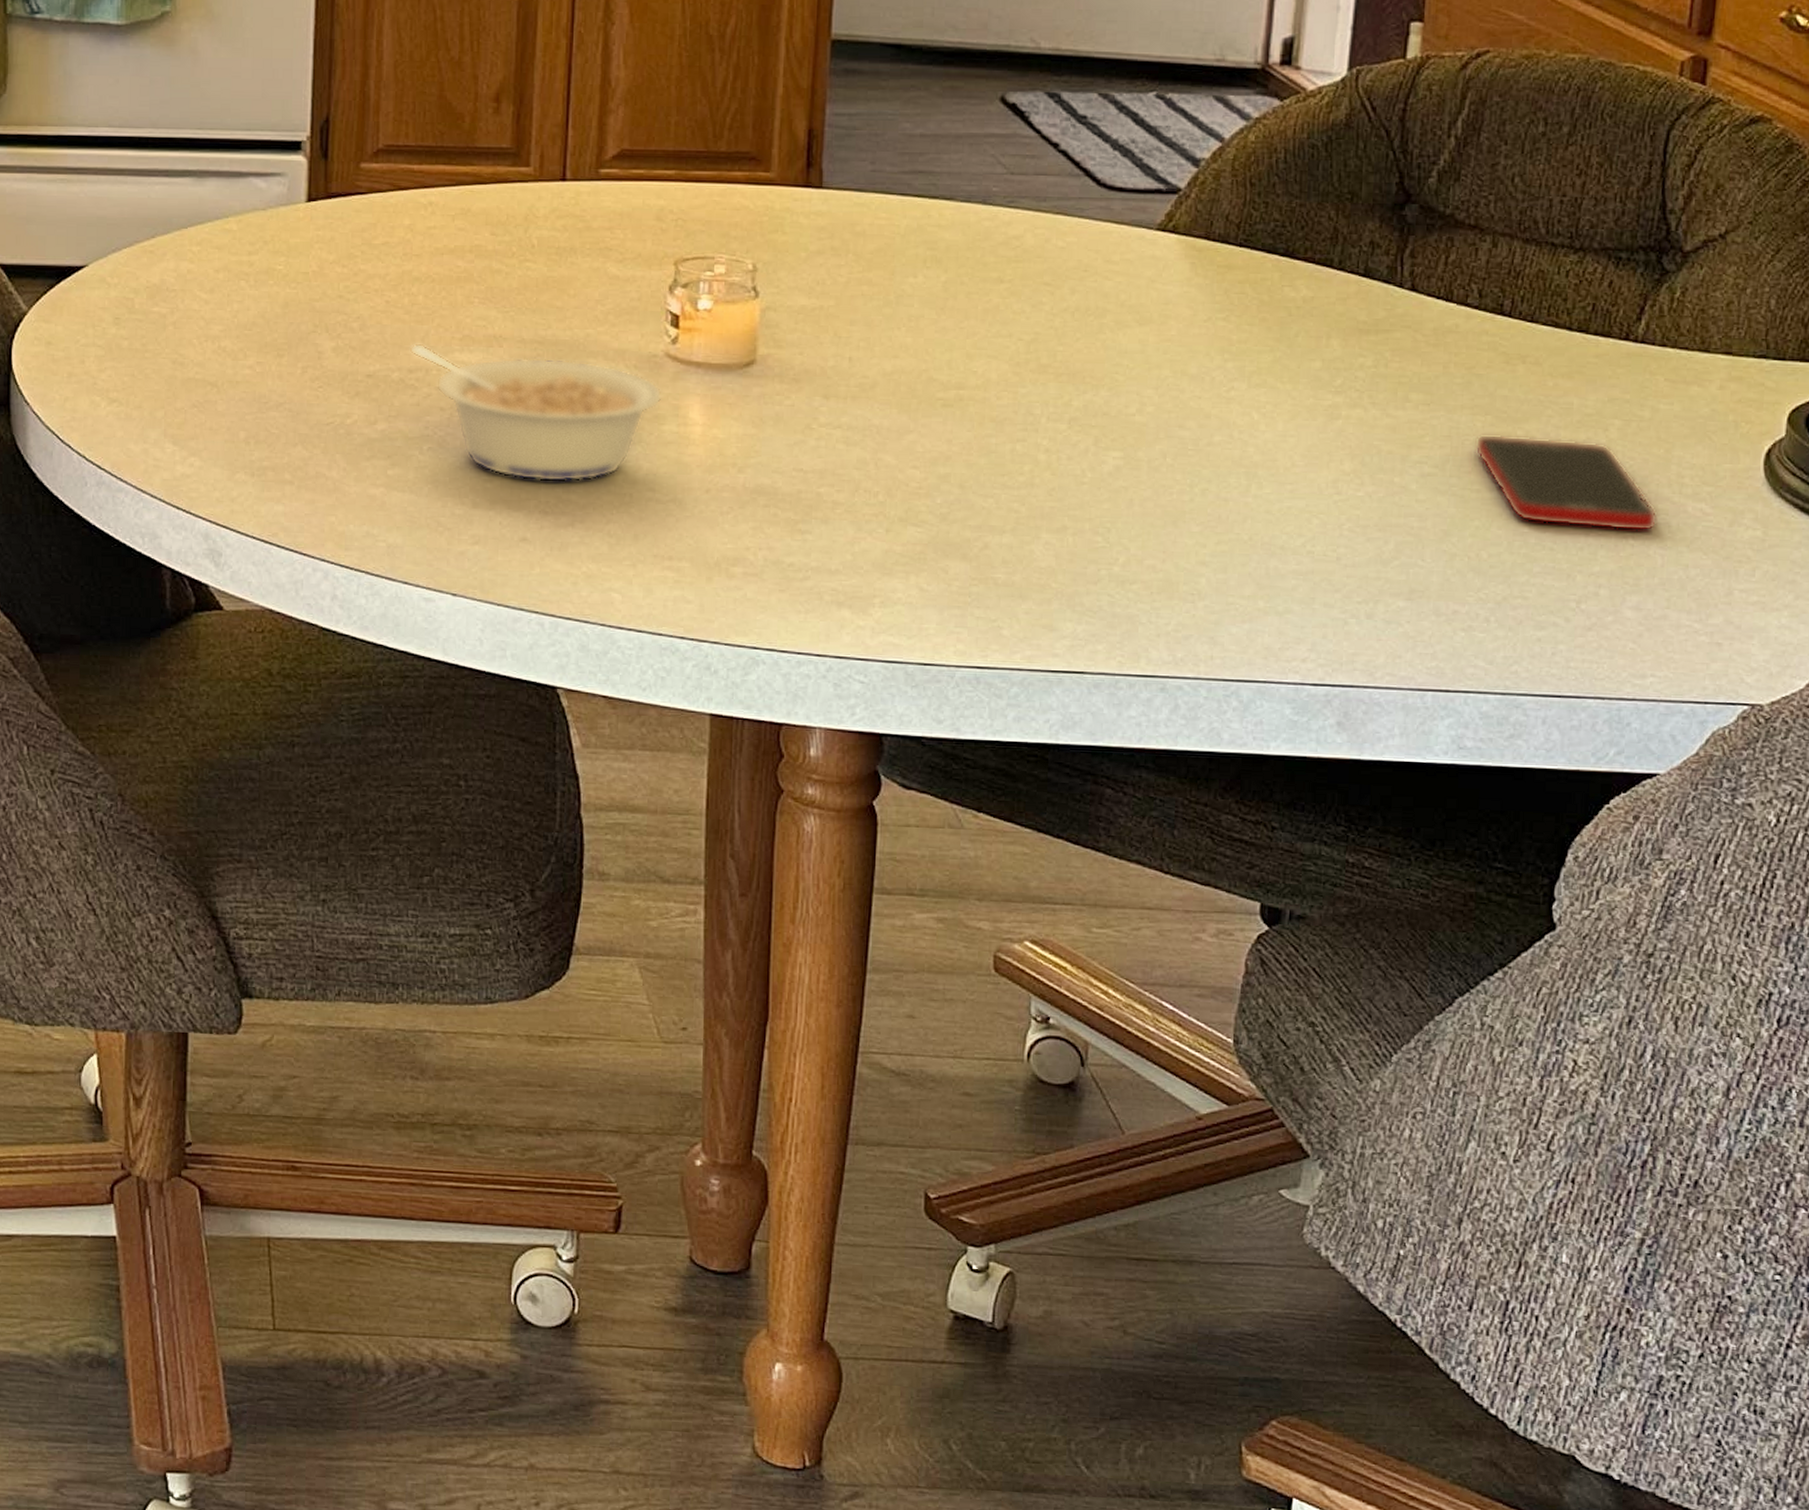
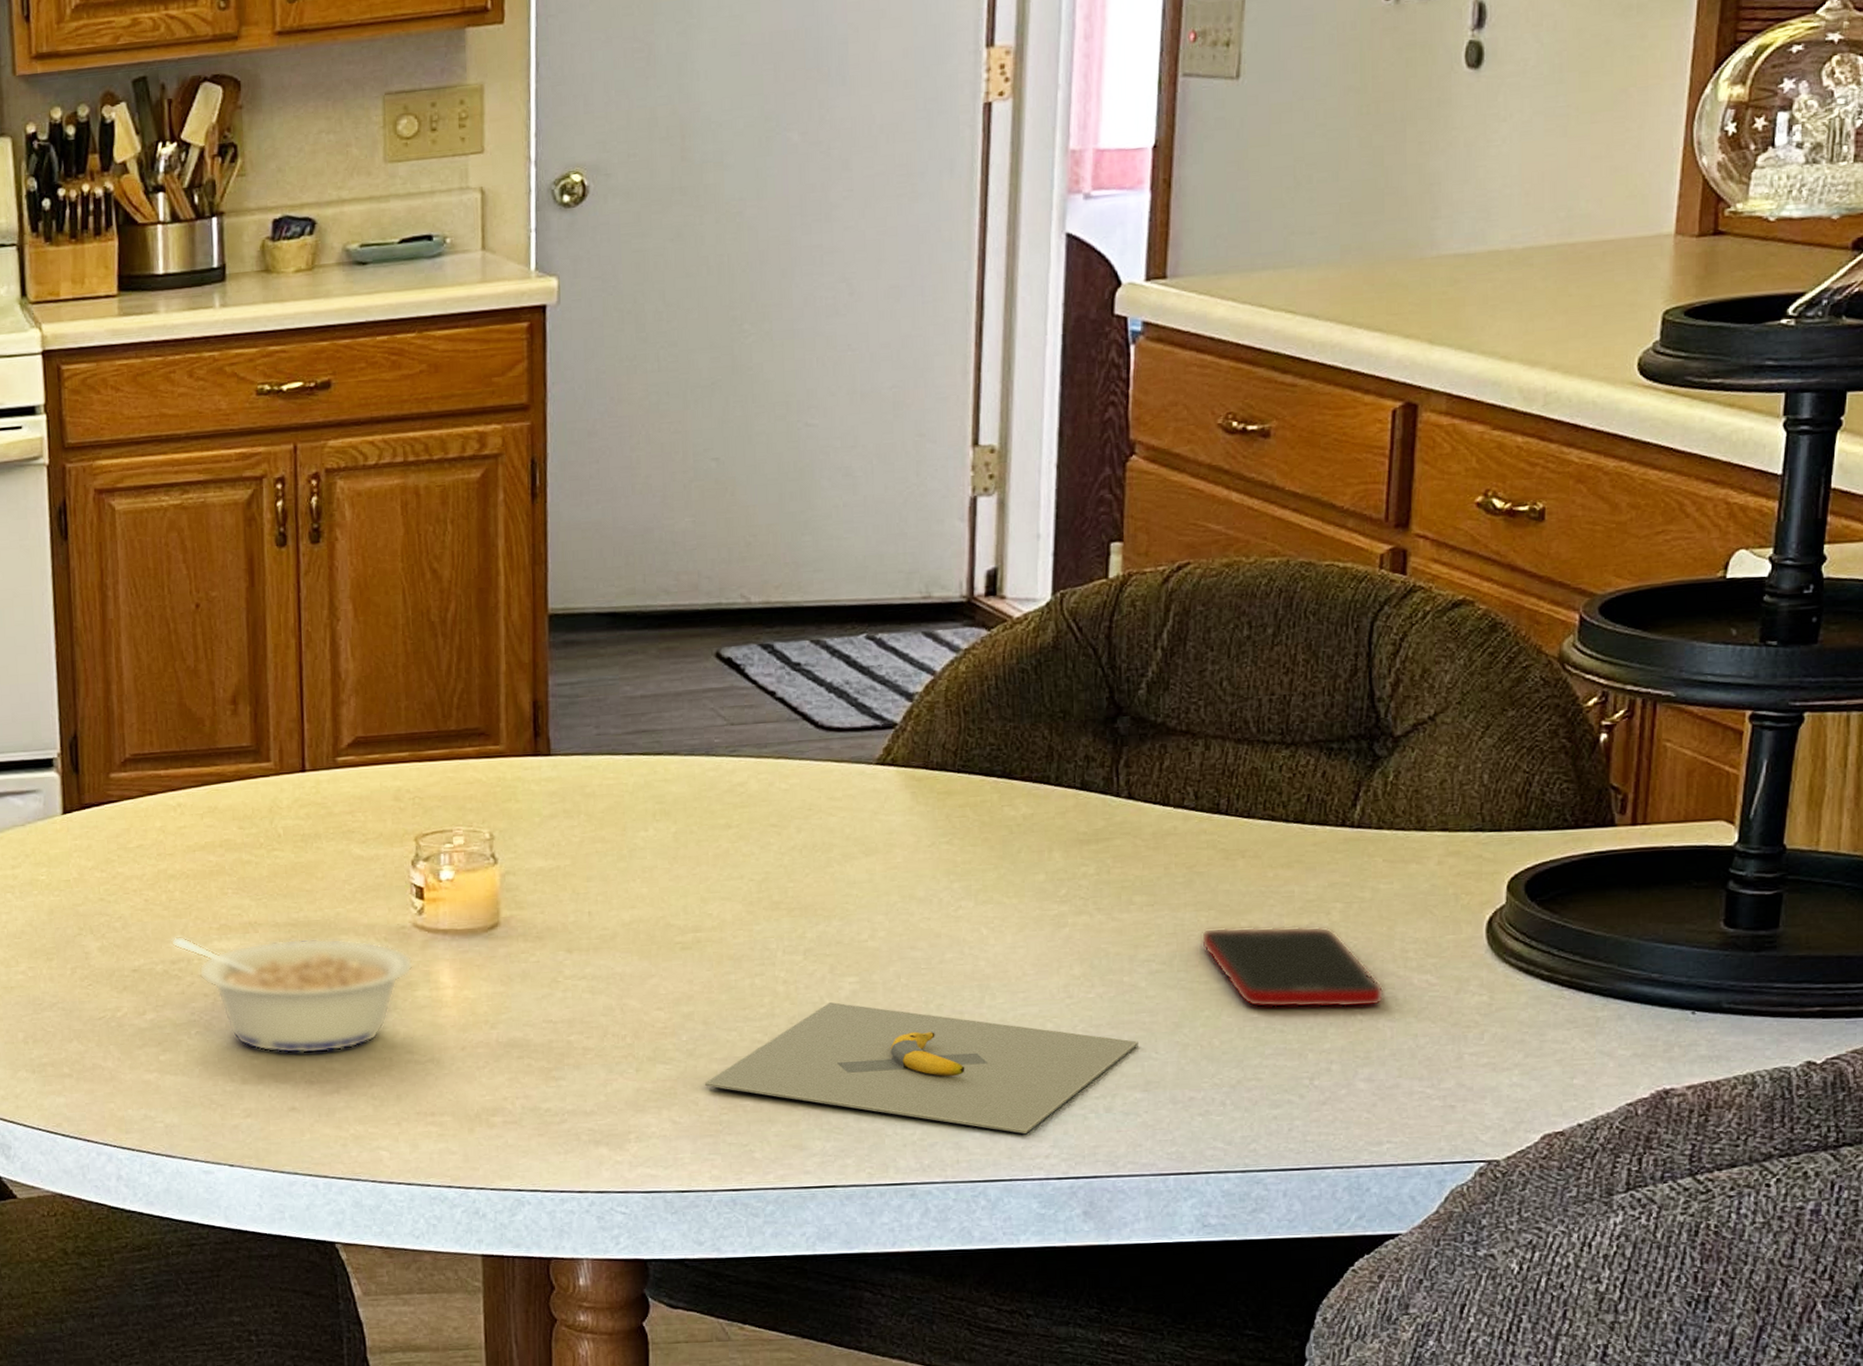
banana: none [957,477,1405,634] -> present [705,1002,1138,1134]

